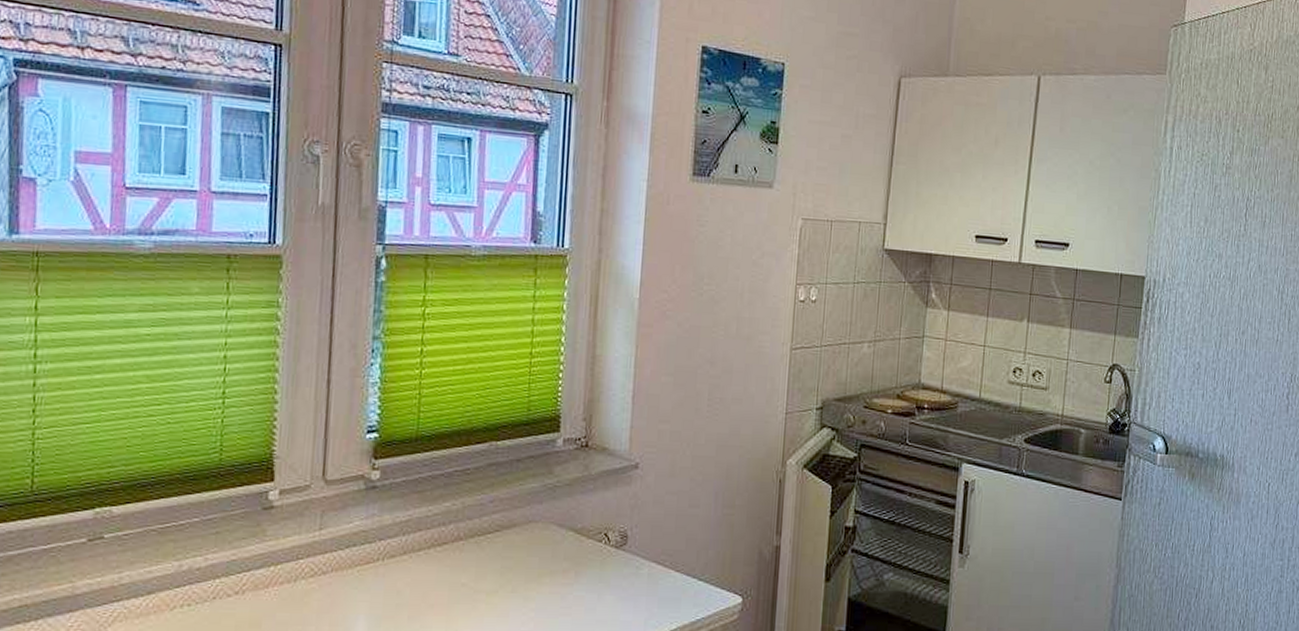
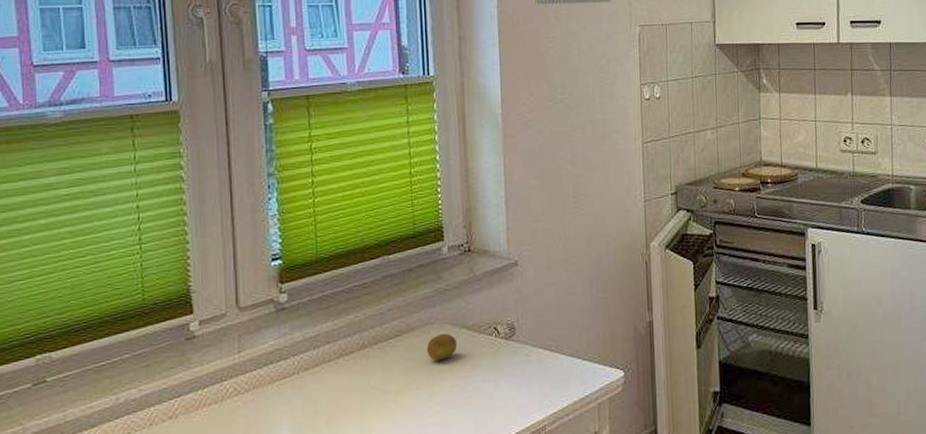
fruit: none [528,533,562,564] -> present [427,333,457,361]

